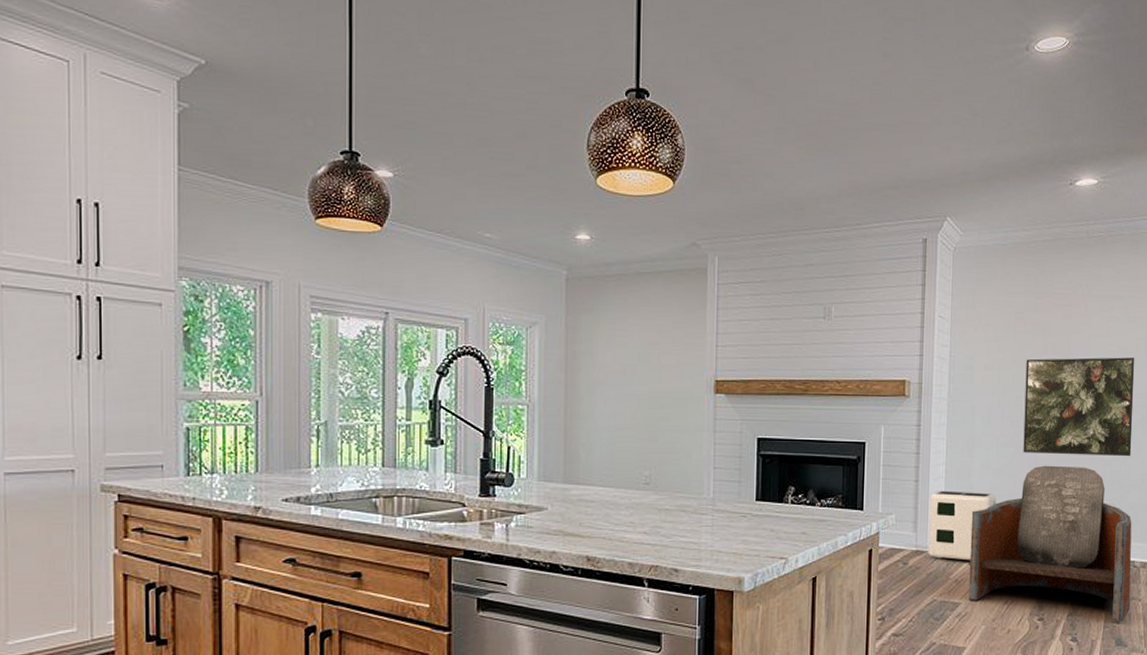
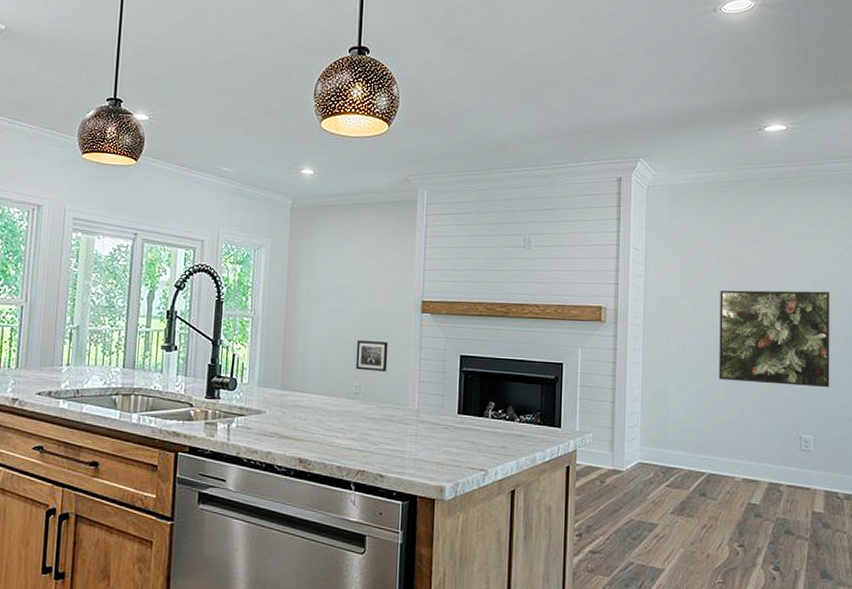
wall art: none [645,426,680,459] -> present [355,340,388,372]
air purifier: present [928,490,996,561] -> none [625,412,693,483]
armchair: present [969,465,1132,622] -> none [666,392,834,554]

